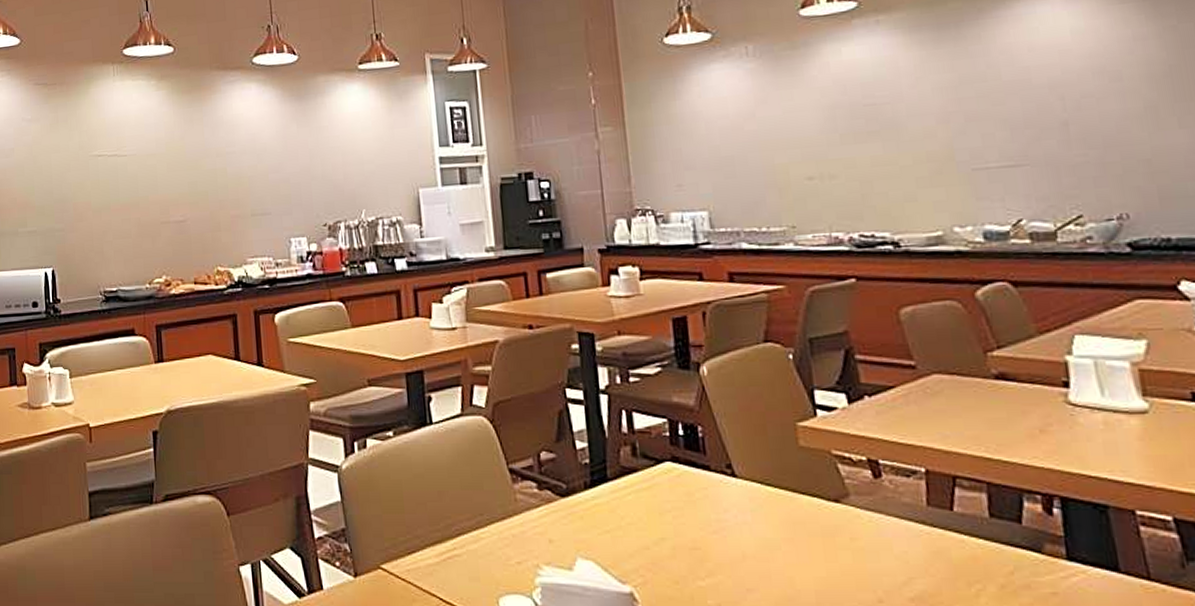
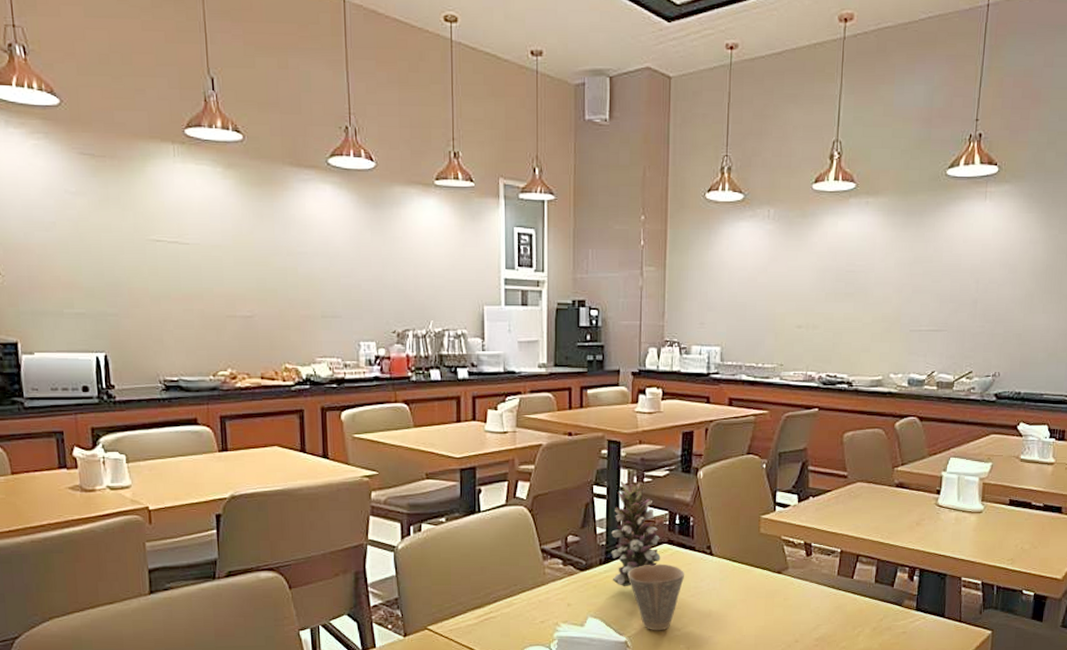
flower: none [595,381,665,519] -> present [611,480,661,587]
cup: none [622,488,701,580] -> present [627,564,684,631]

